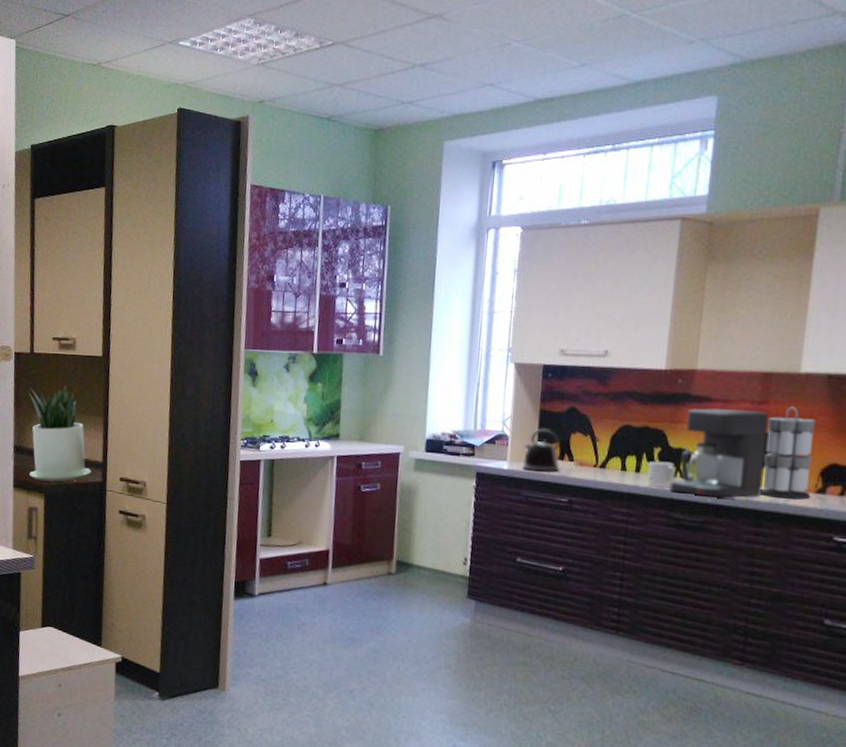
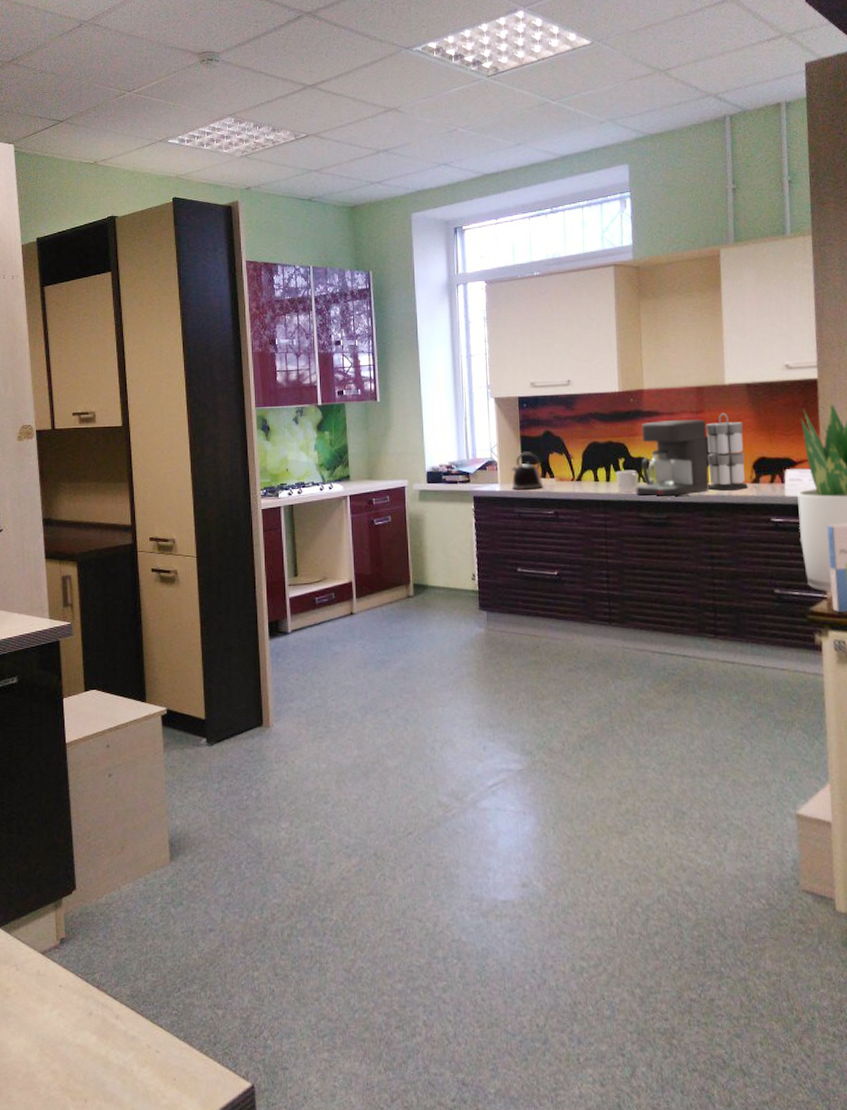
planter: present [28,385,91,482] -> none [53,456,121,550]

